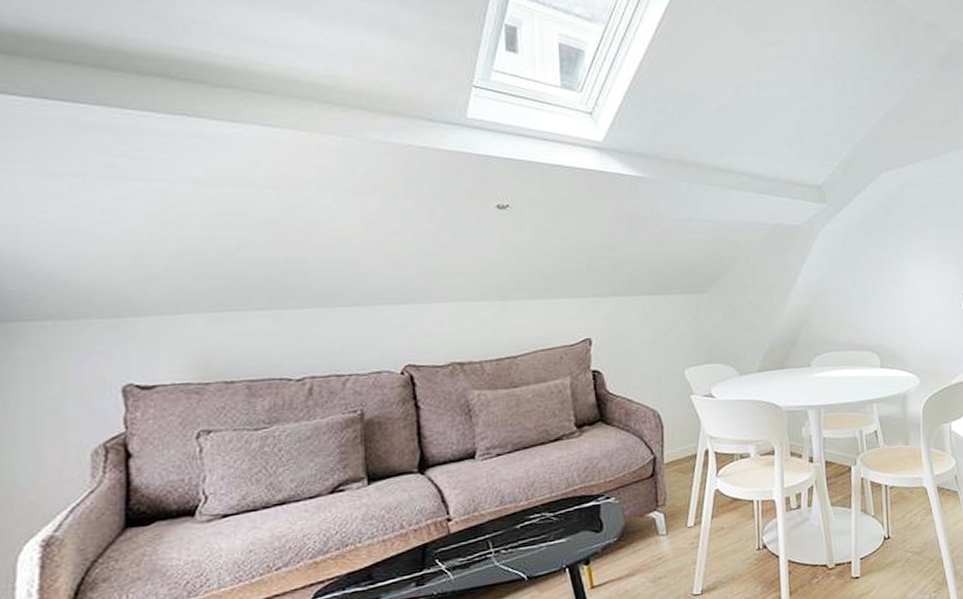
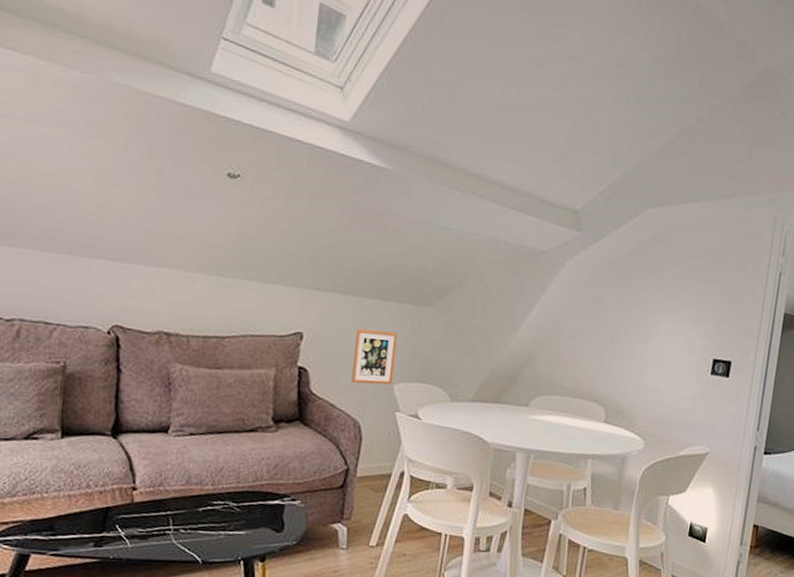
picture frame: none [641,322,683,376] -> present [351,328,398,385]

